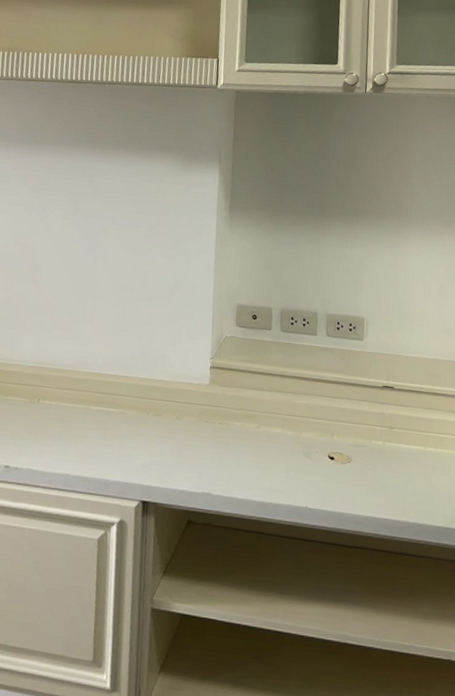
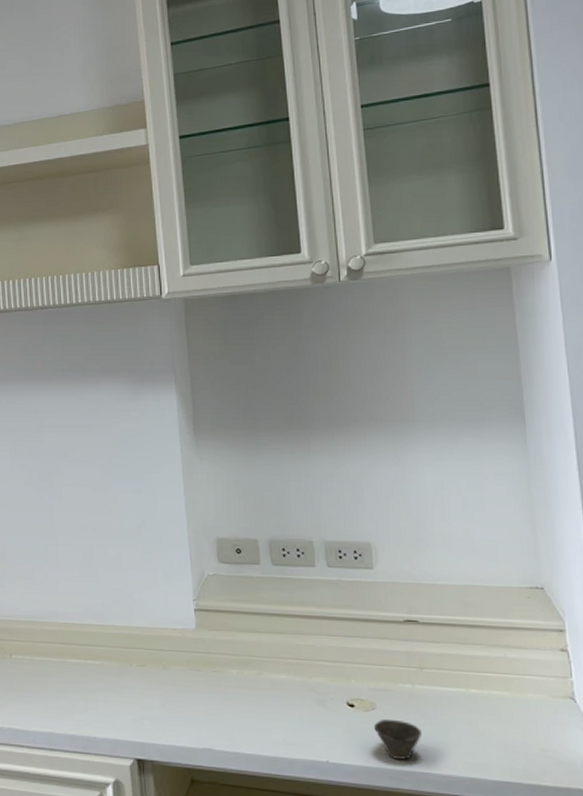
cup: none [348,471,385,507] -> present [374,719,421,760]

